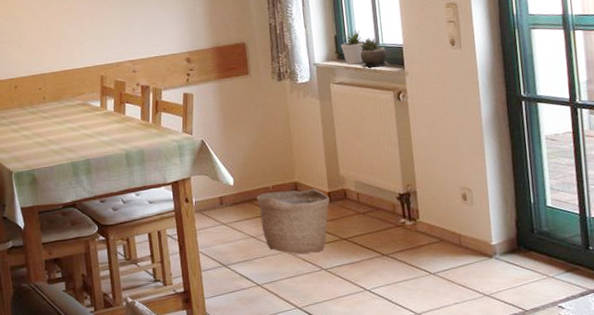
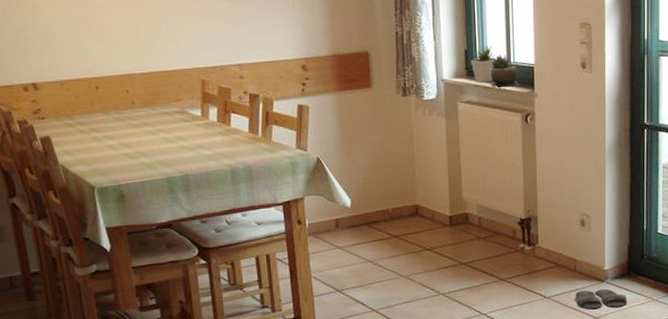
basket: present [256,188,330,254] -> none [375,211,451,279]
slippers: none [462,265,520,287] -> present [574,289,627,310]

